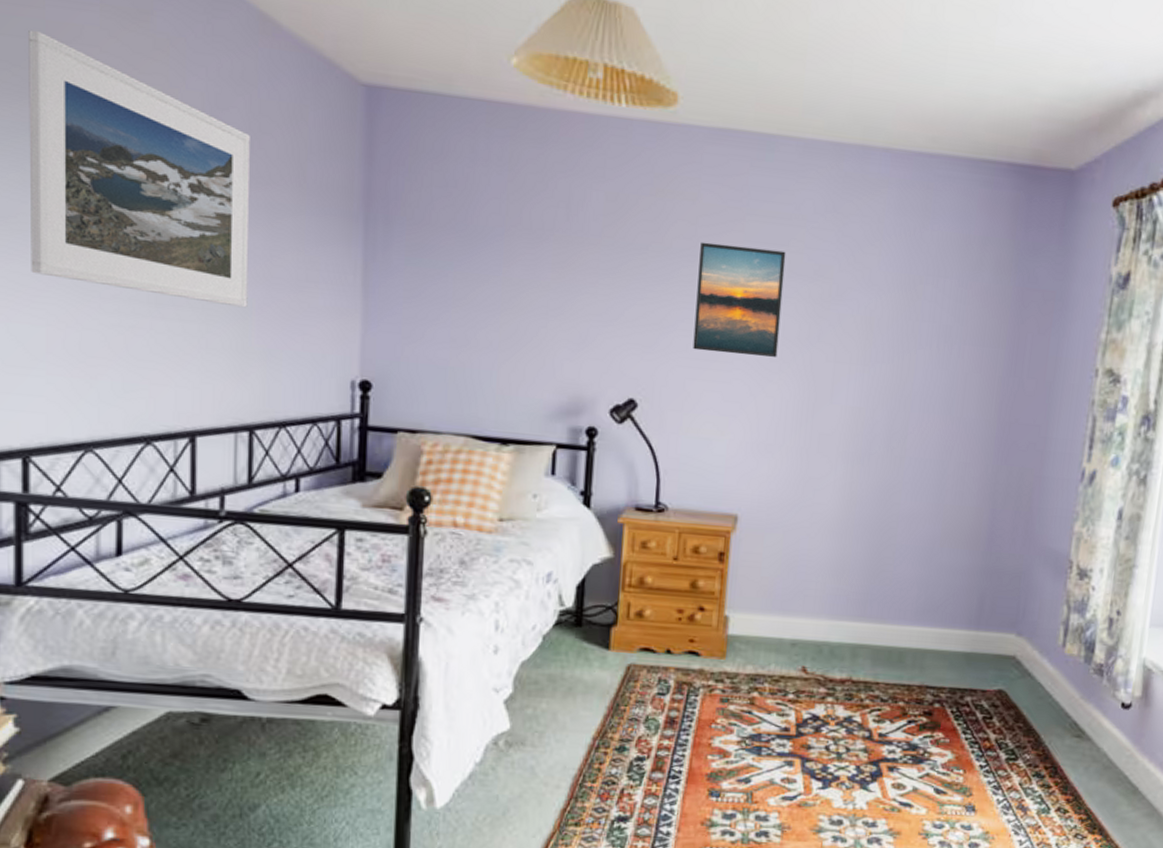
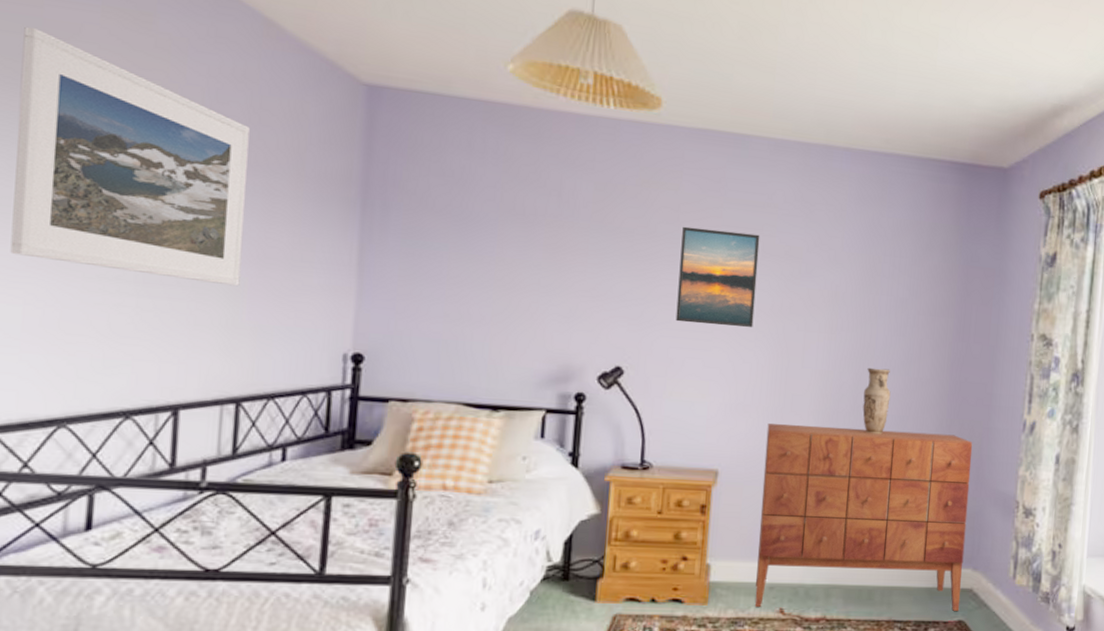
dresser: none [775,465,1022,679] -> present [754,423,973,611]
vase: none [897,404,930,481] -> present [862,367,891,435]

